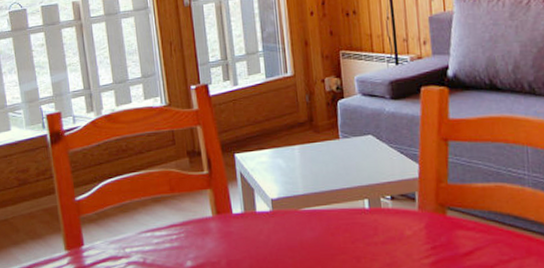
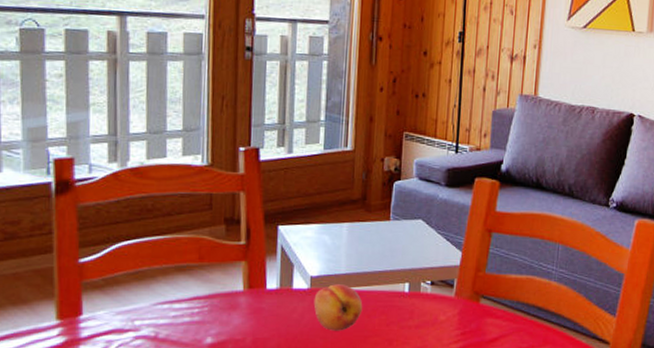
fruit: none [277,205,326,251] -> present [313,284,363,331]

